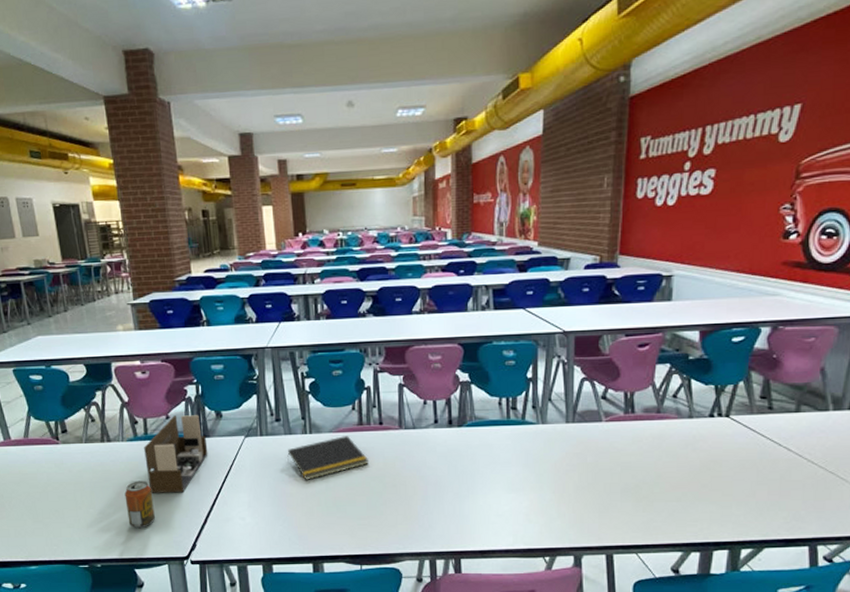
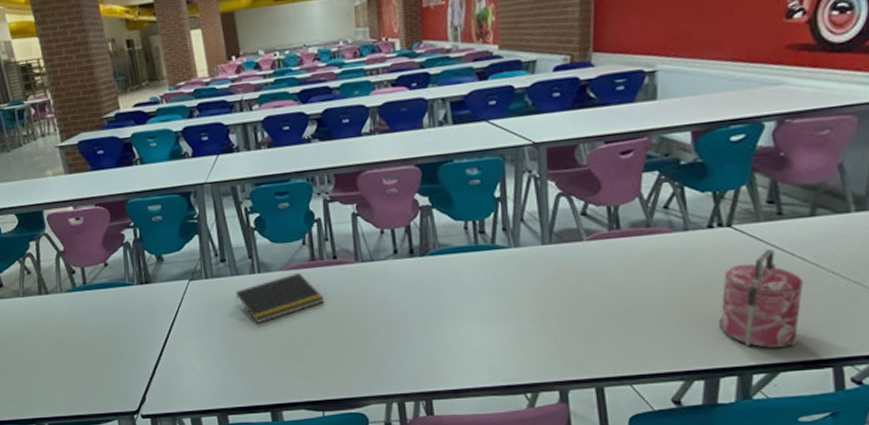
beverage can: present [124,480,155,529] -> none [67,333,101,384]
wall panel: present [144,415,208,493] -> none [84,260,152,346]
tiffin carrier: none [714,439,787,526] -> present [718,249,803,348]

